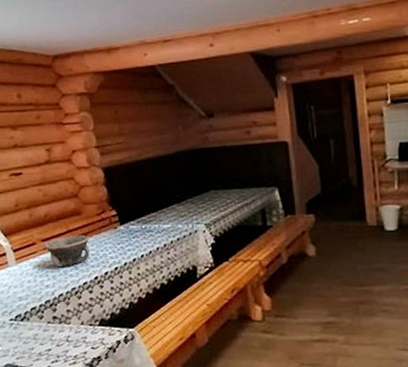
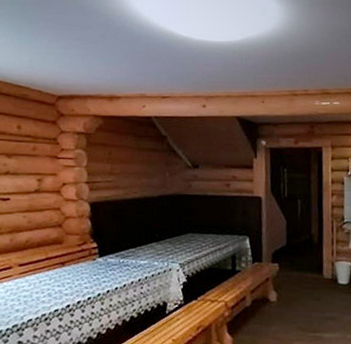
bowl: present [43,235,90,268] -> none [20,263,68,293]

